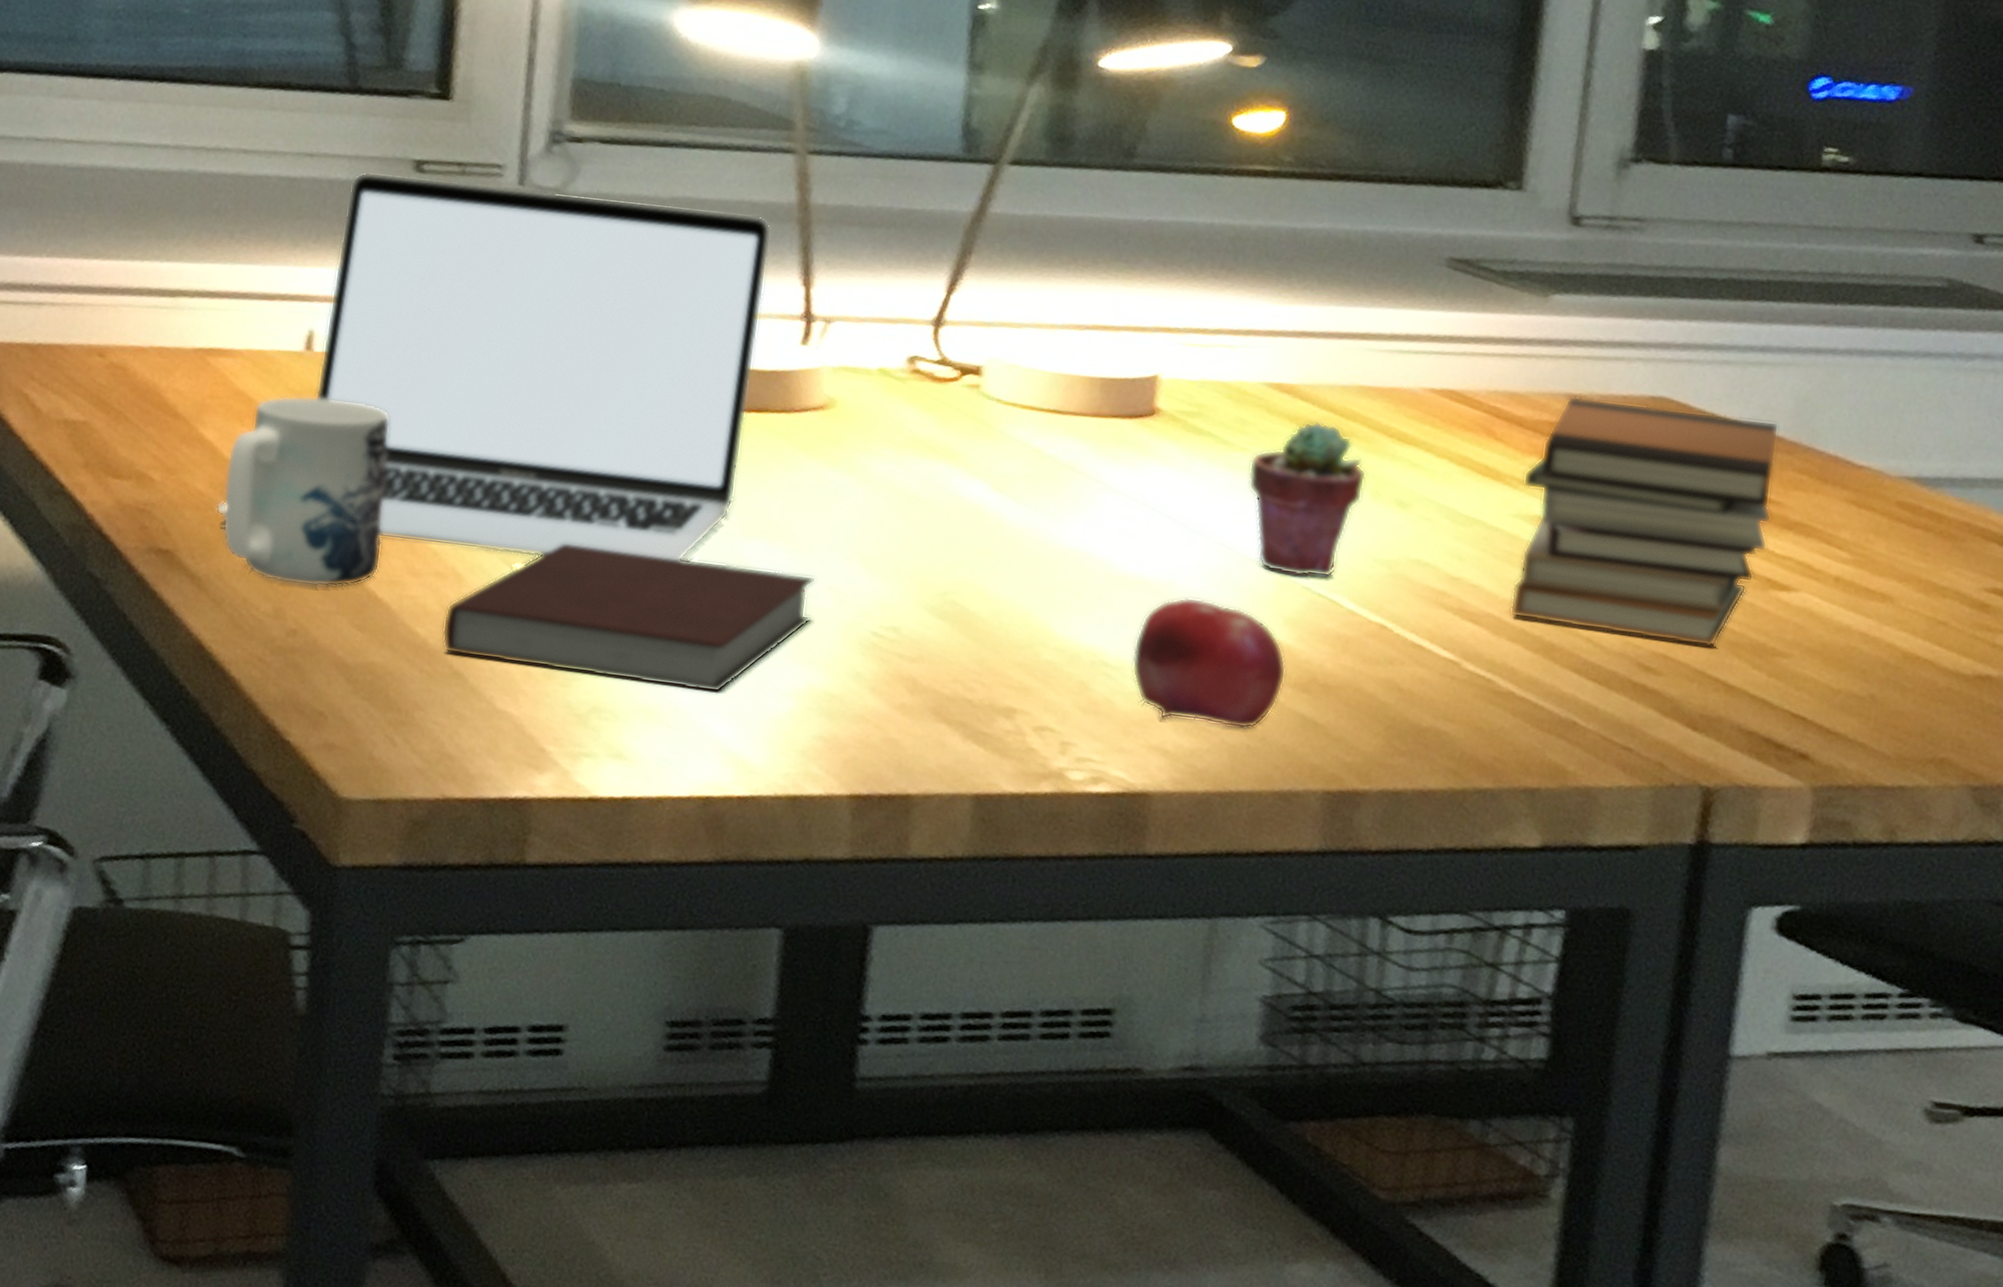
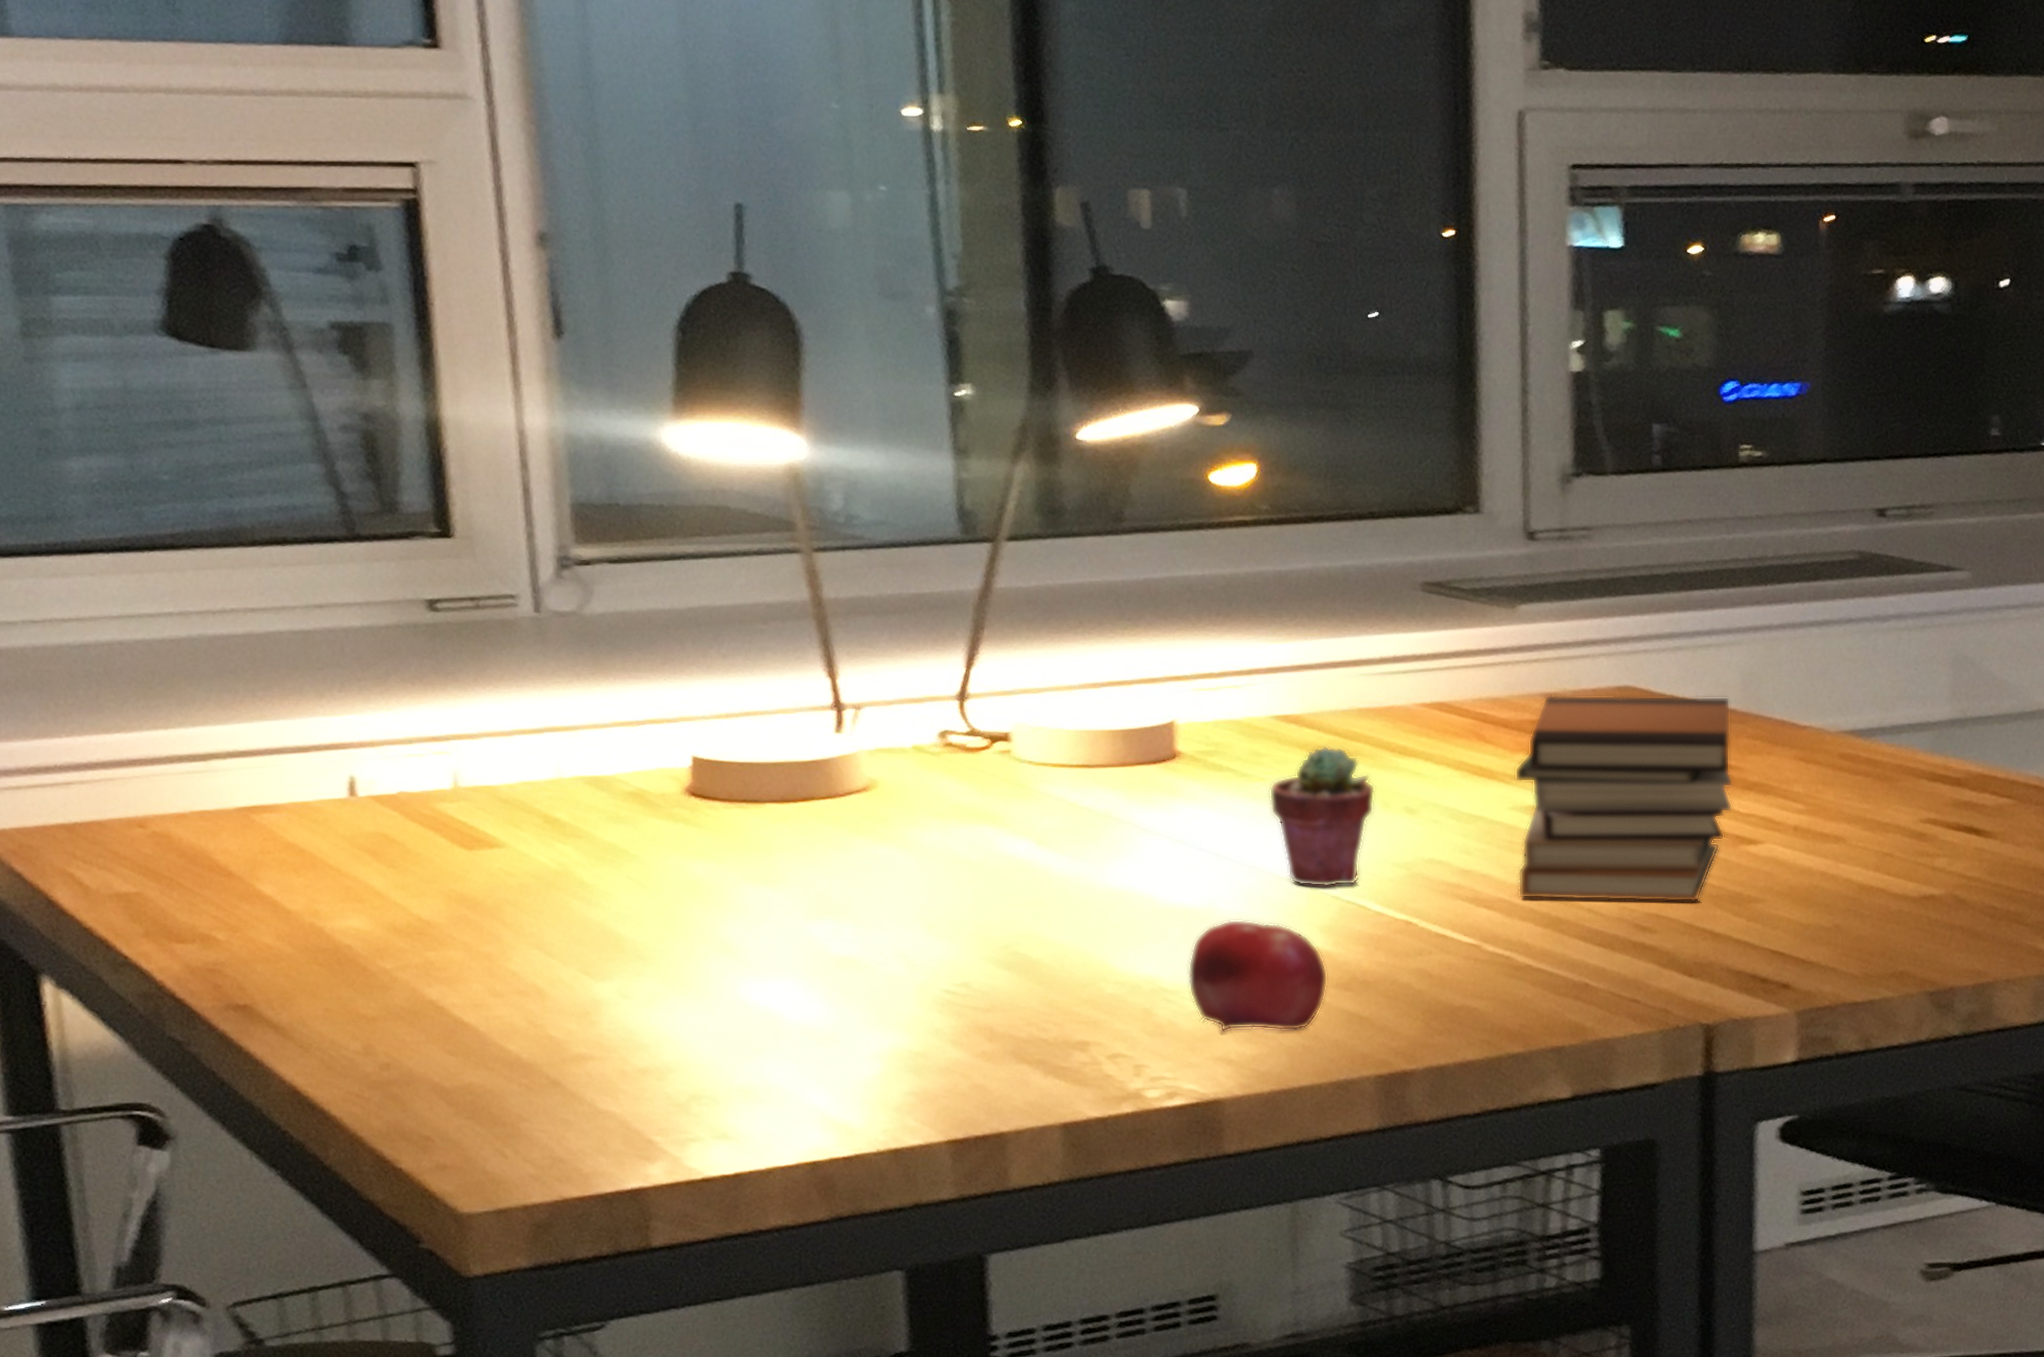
laptop: present [216,171,772,560] -> none [287,615,795,966]
mug: present [222,395,390,587] -> none [290,838,461,1021]
notebook: present [442,543,815,693] -> none [533,945,887,1066]

